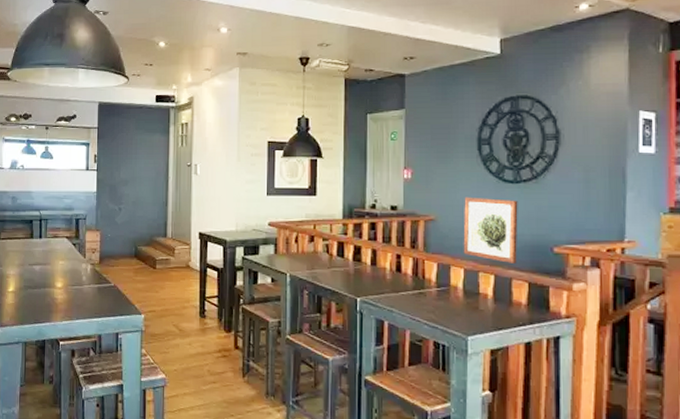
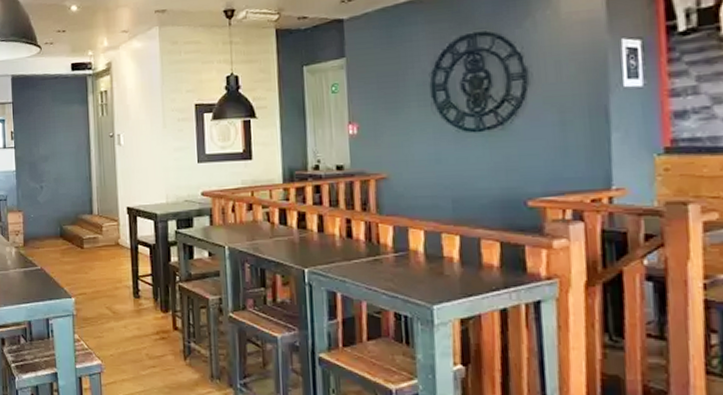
wall art: present [463,197,518,263] -> none [419,150,486,222]

